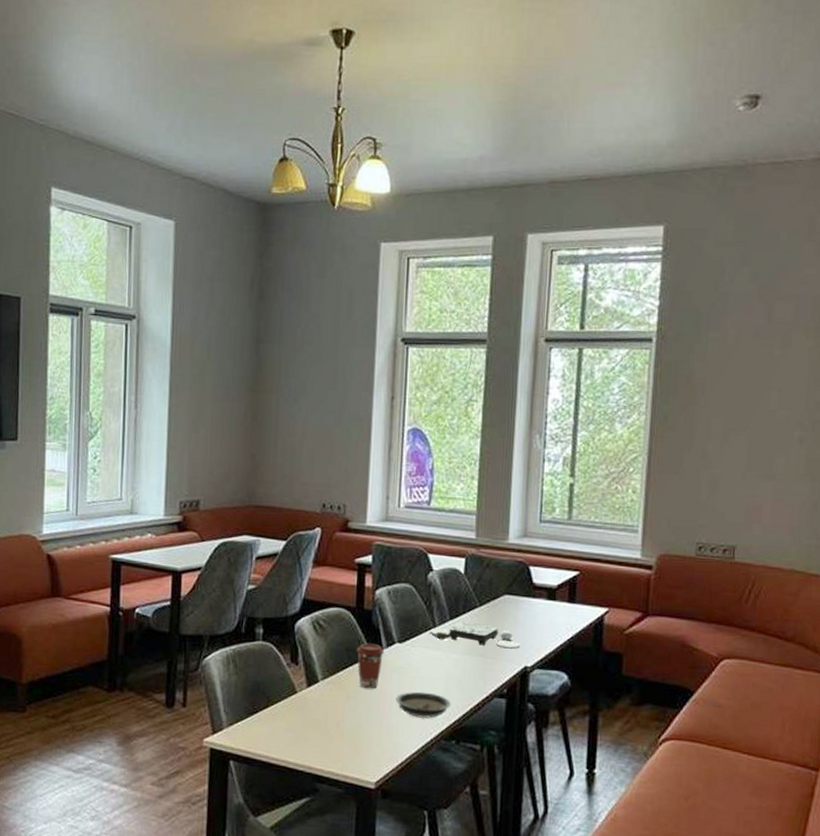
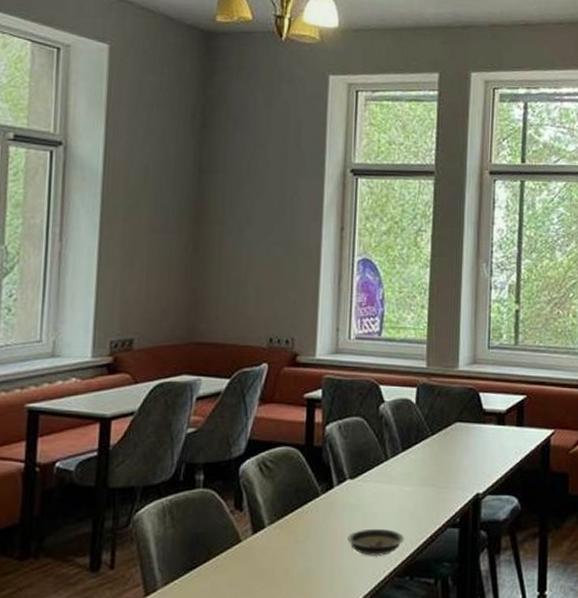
coffee cup: present [356,643,385,689] -> none [305,481,336,531]
board game: present [429,622,520,649] -> none [381,452,472,477]

